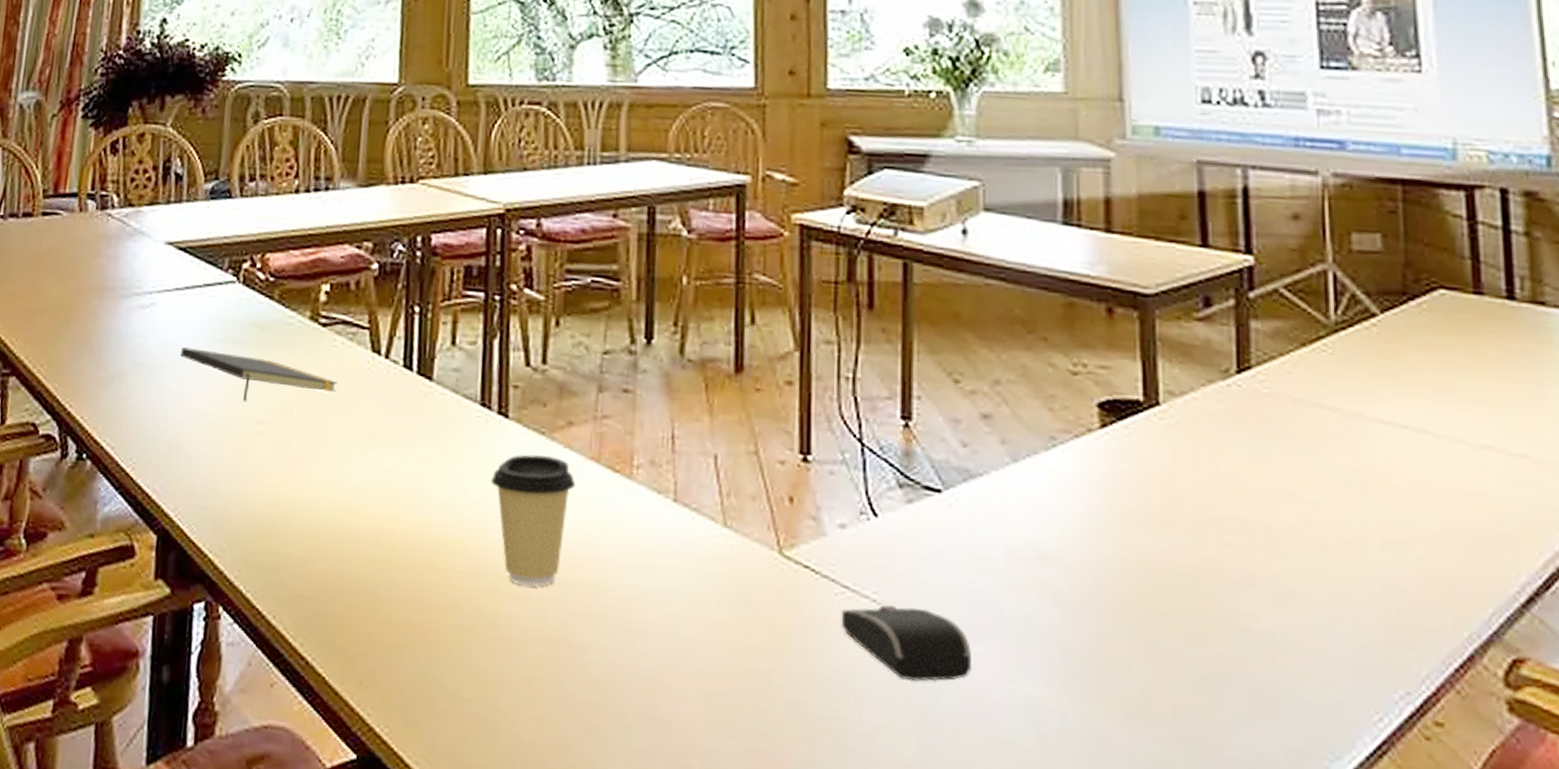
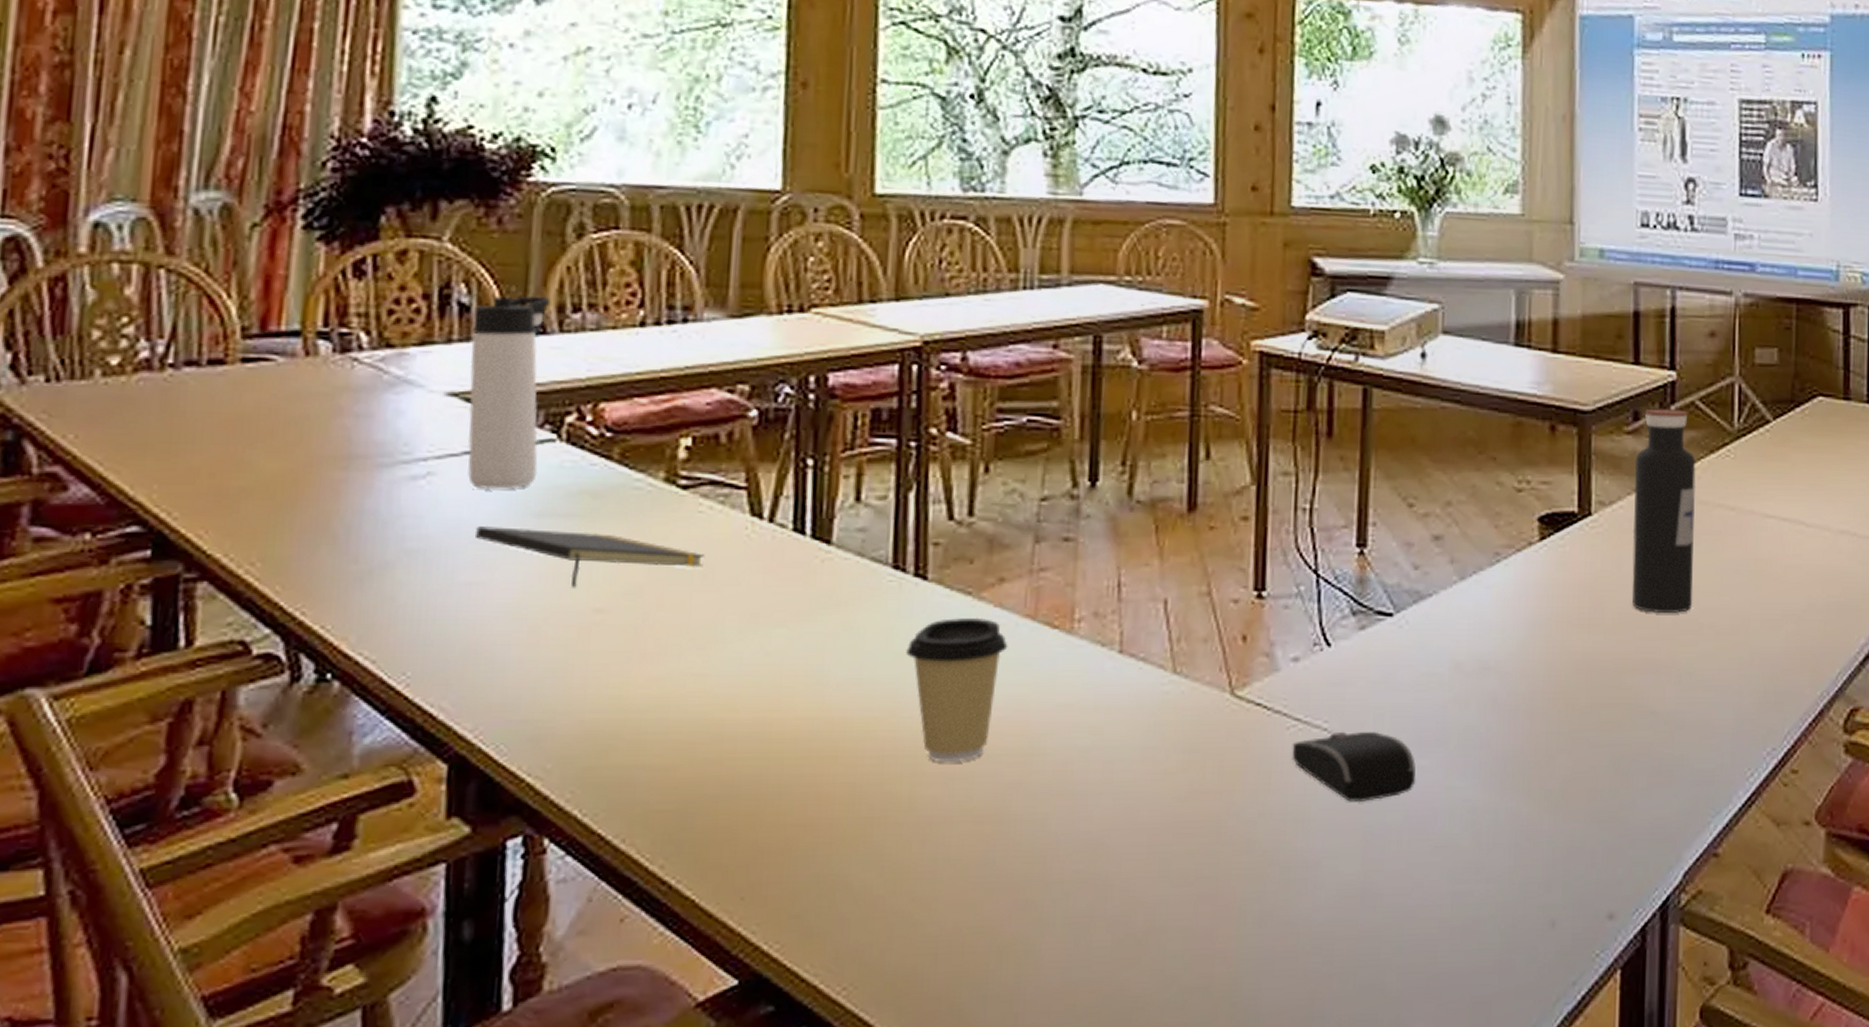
thermos bottle: none [177,168,235,319] -> present [468,296,551,489]
water bottle: none [1208,295,1290,522] -> present [1632,409,1696,613]

